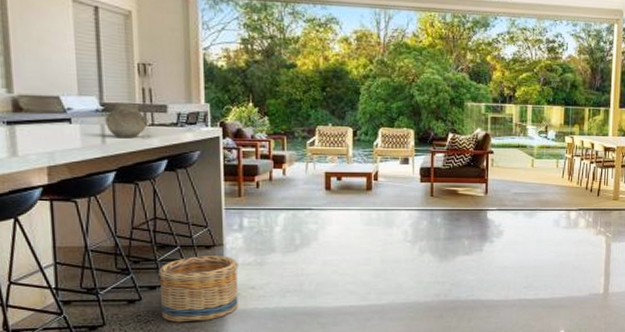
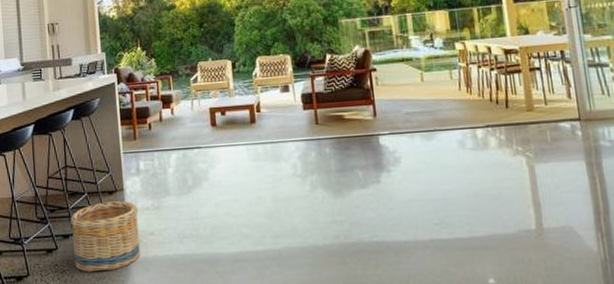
ceramic vessel: present [105,101,148,139] -> none [25,60,58,93]

